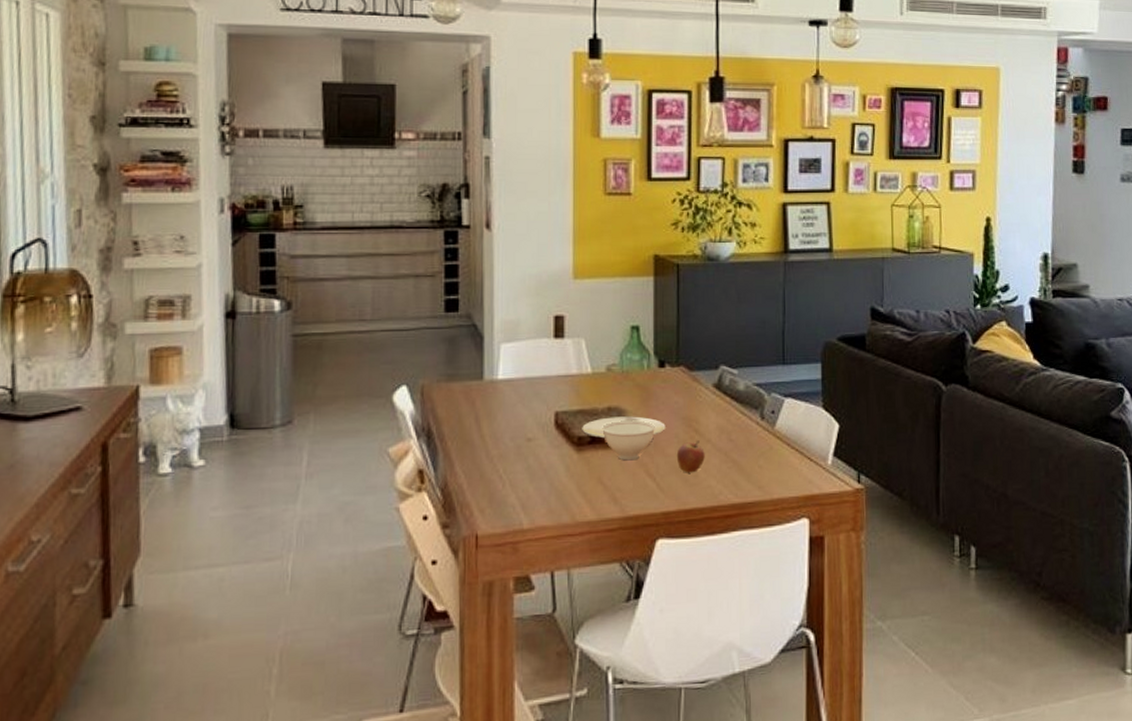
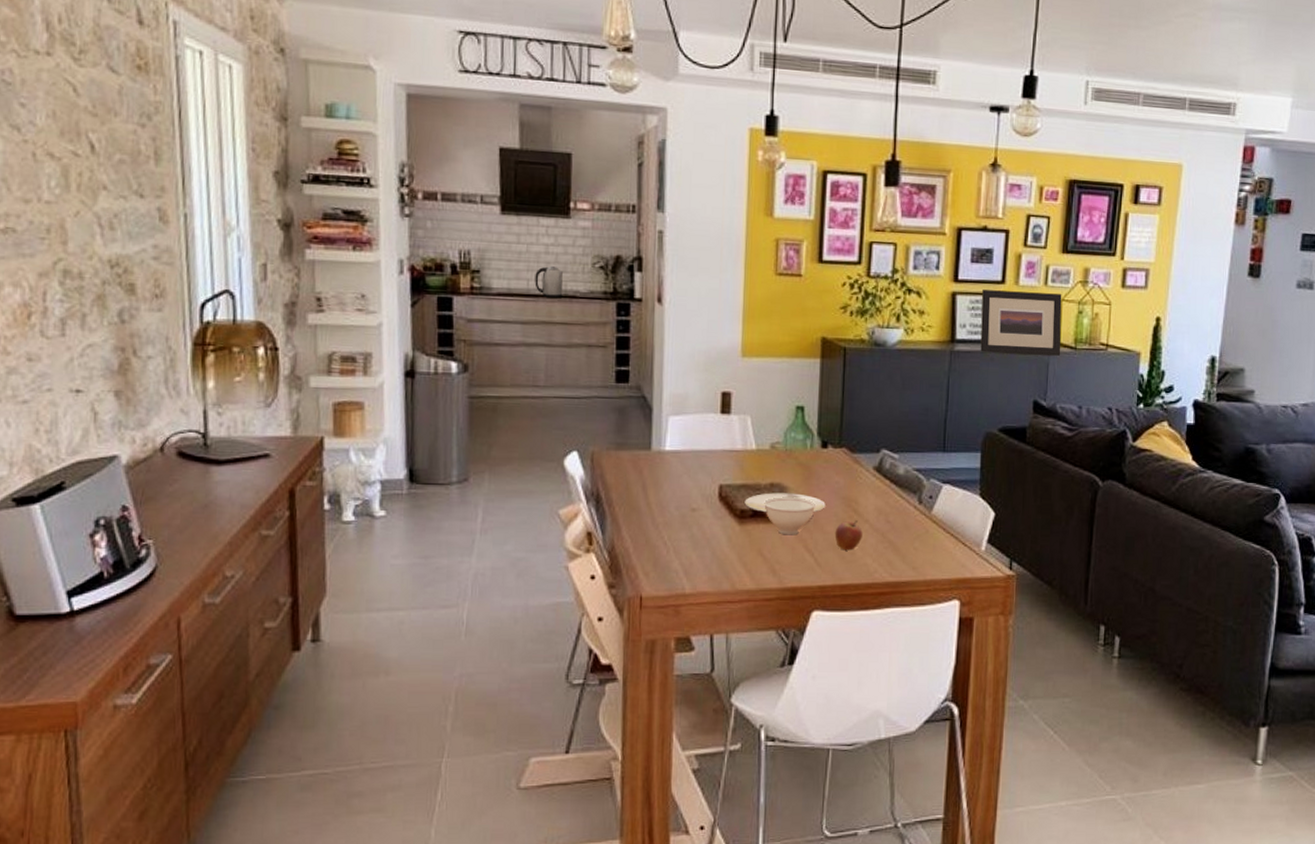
kettle: none [360,198,390,230] -> present [535,266,564,299]
picture frame: none [811,199,895,261] -> present [980,290,1062,356]

